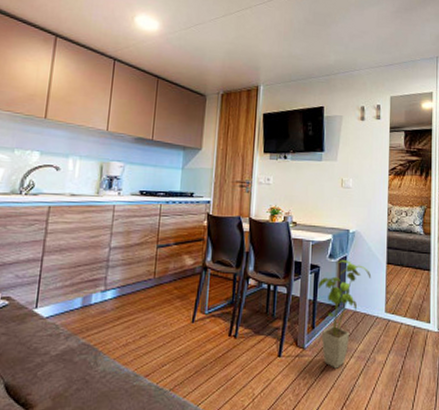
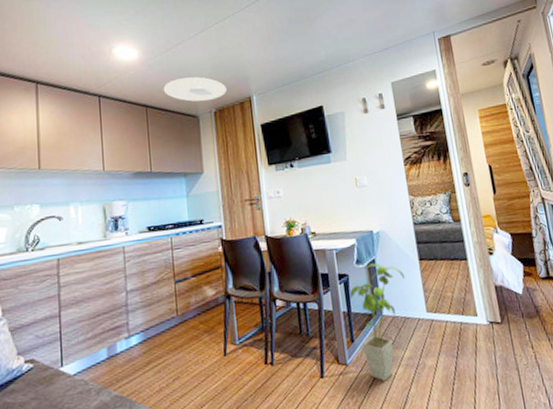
ceiling light: none [176,56,238,83] -> present [163,77,228,102]

